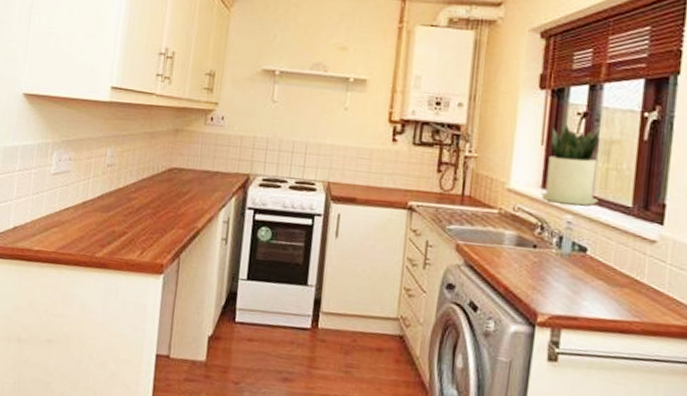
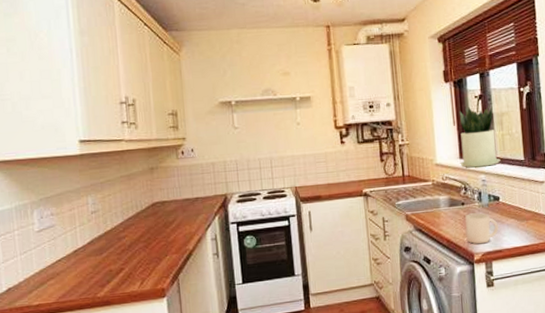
mug: none [530,260,579,304] -> present [464,213,499,245]

